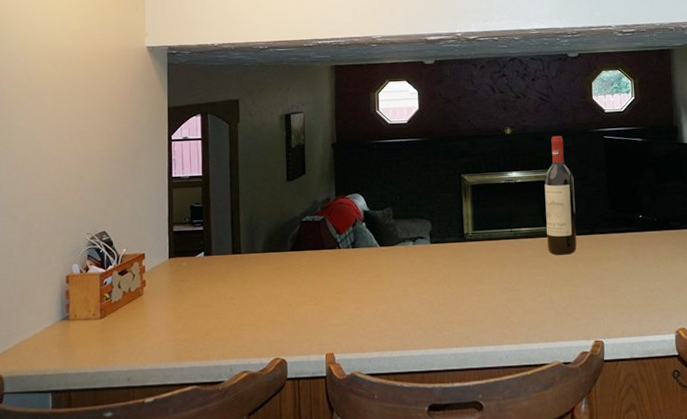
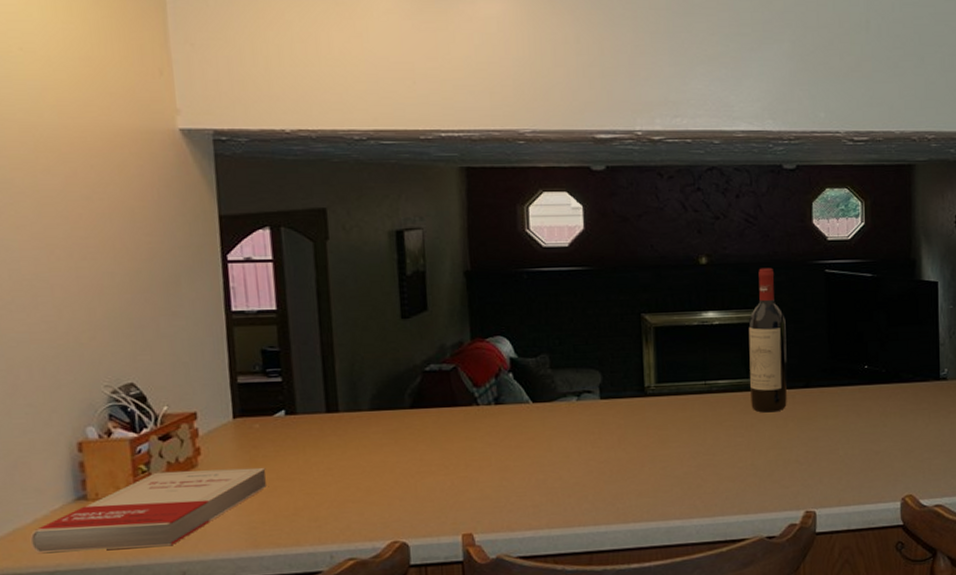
book: none [30,296,189,361] -> present [30,467,268,553]

